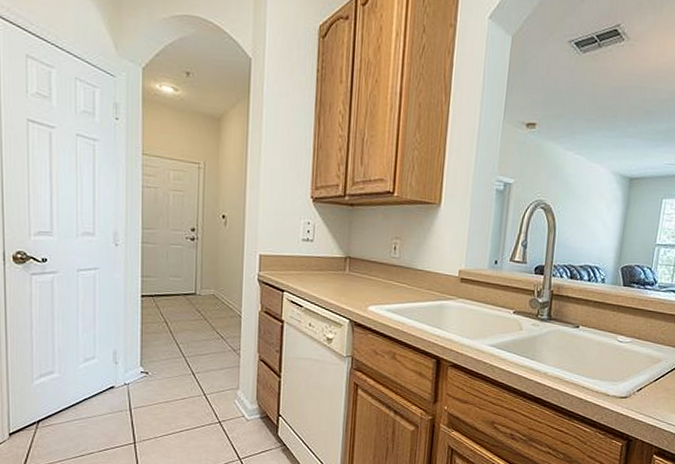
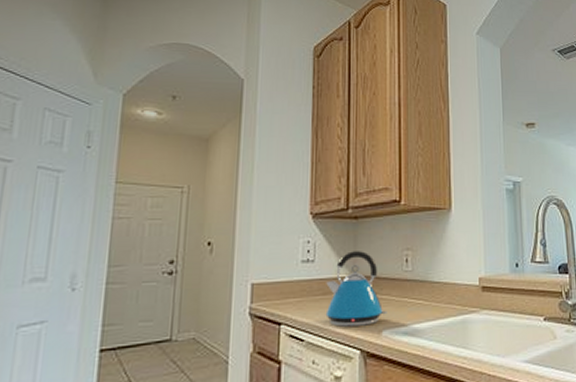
kettle: none [321,235,375,300] -> present [325,251,387,327]

